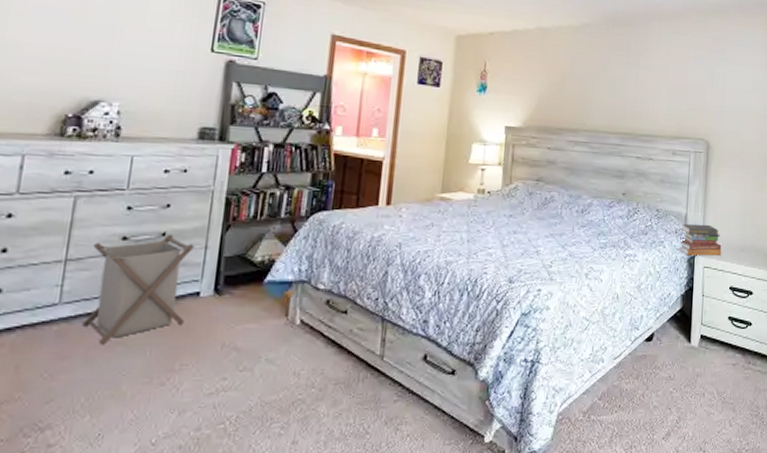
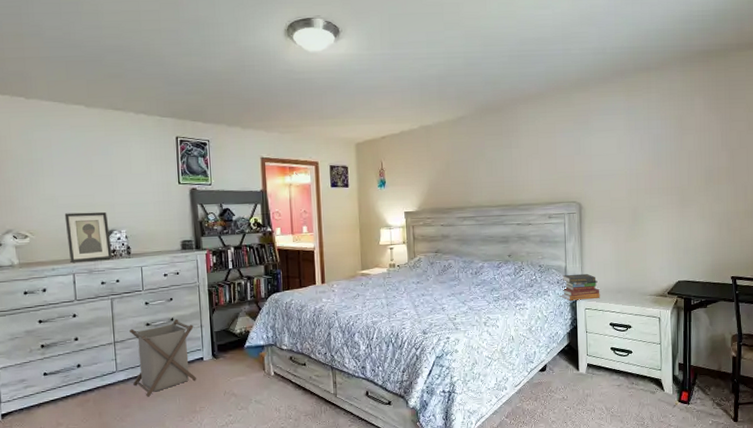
picture frame: none [22,68,96,141] -> present [64,211,113,263]

